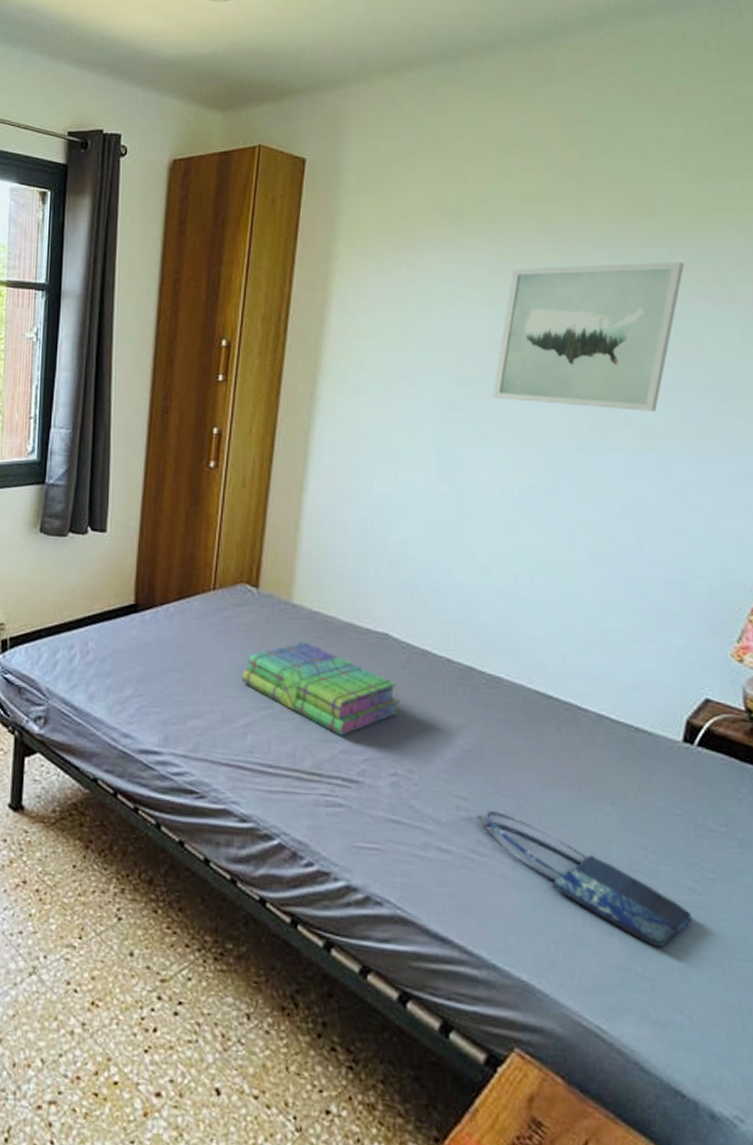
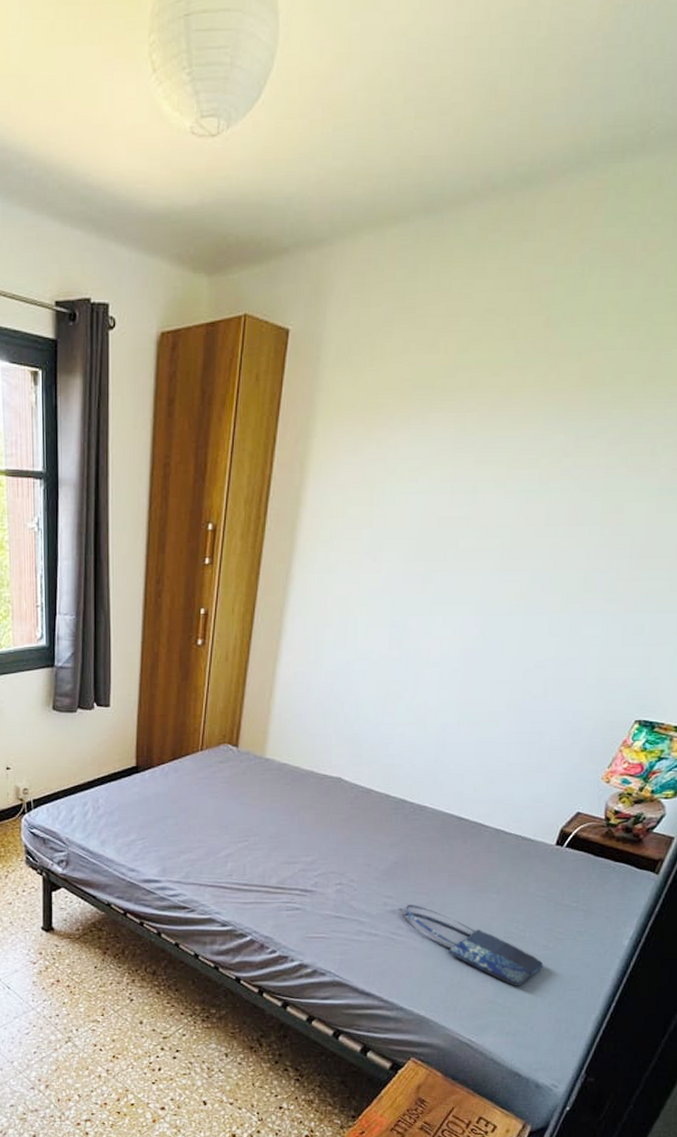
stack of books: present [241,641,400,736] -> none [223,788,347,858]
wall art: present [492,262,685,411] -> none [442,434,621,578]

